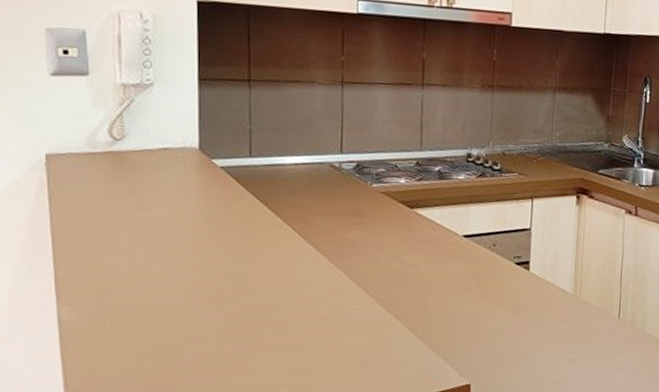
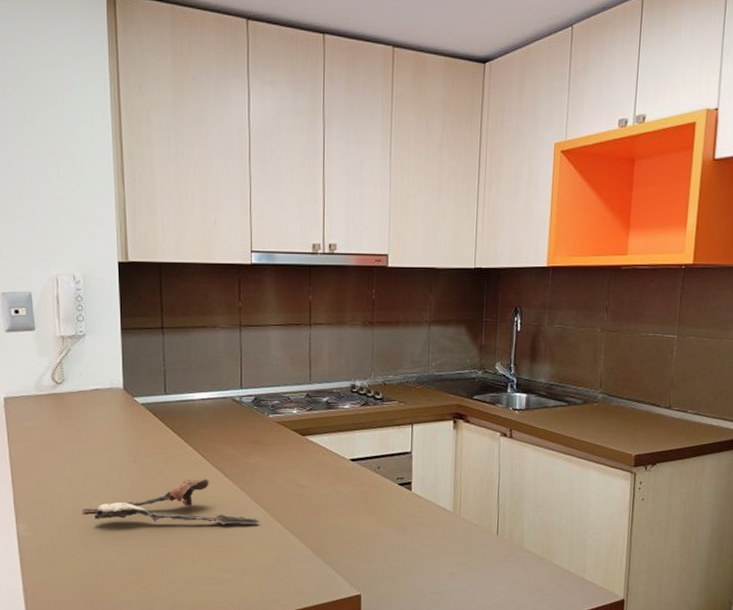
spoon: none [142,255,358,307] -> present [81,479,260,525]

